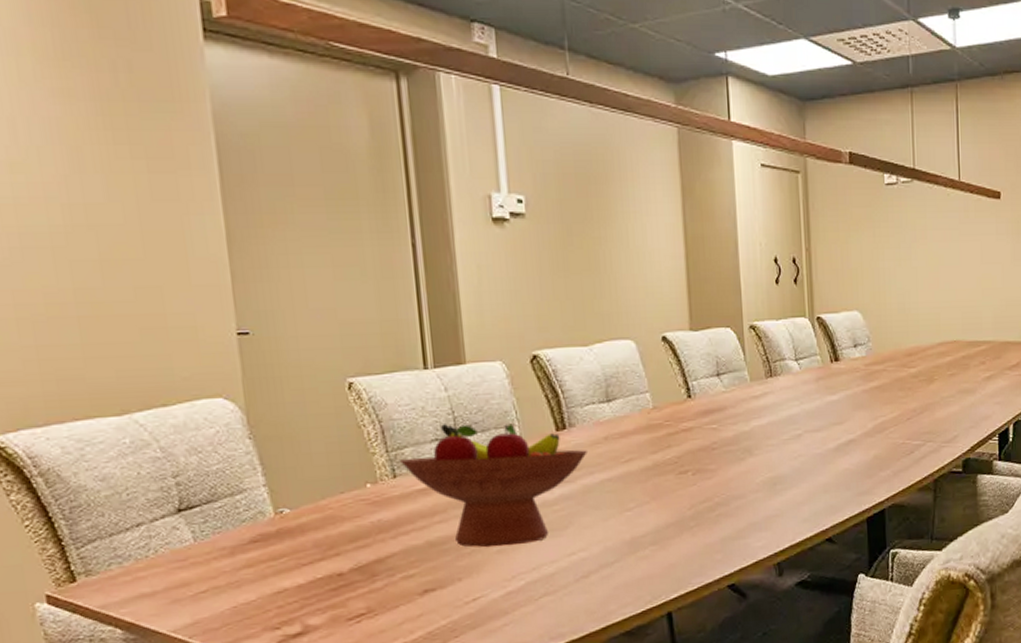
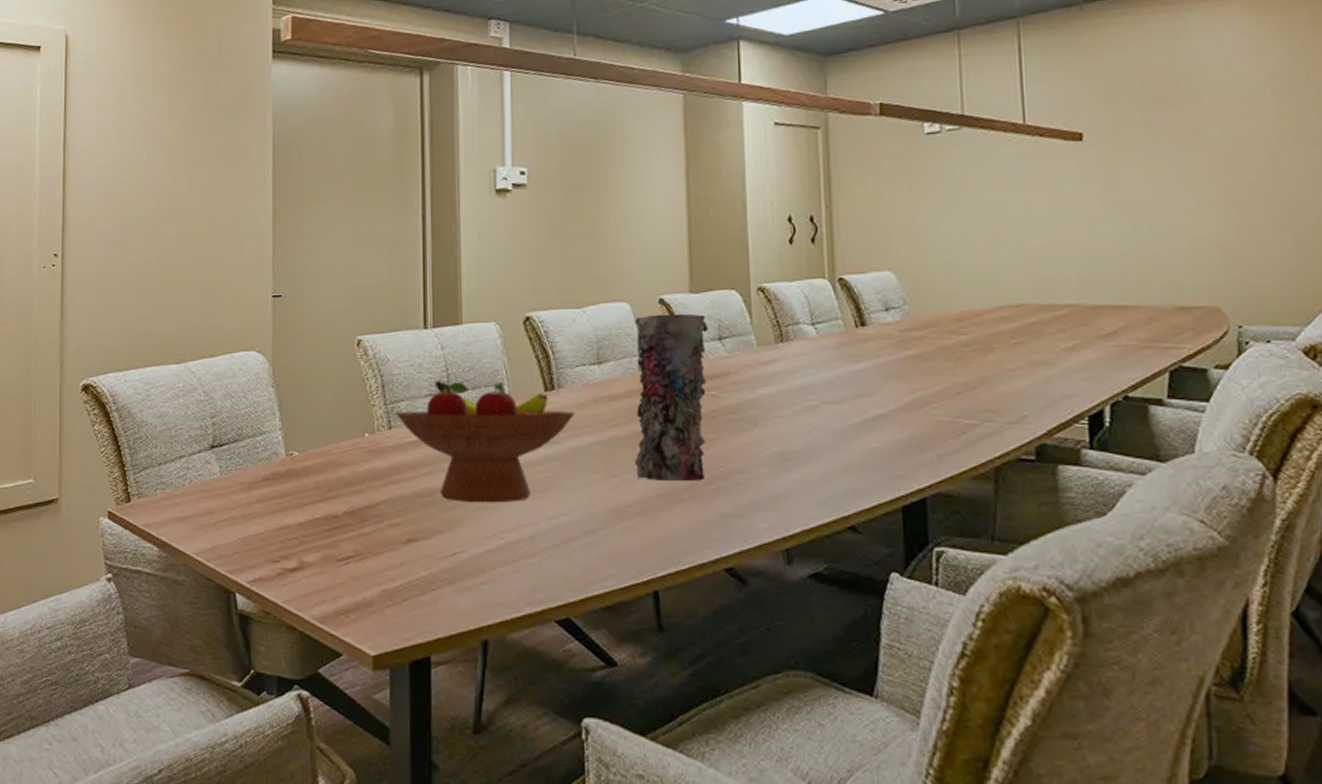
vase: none [640,350,710,512] -> present [635,313,709,482]

